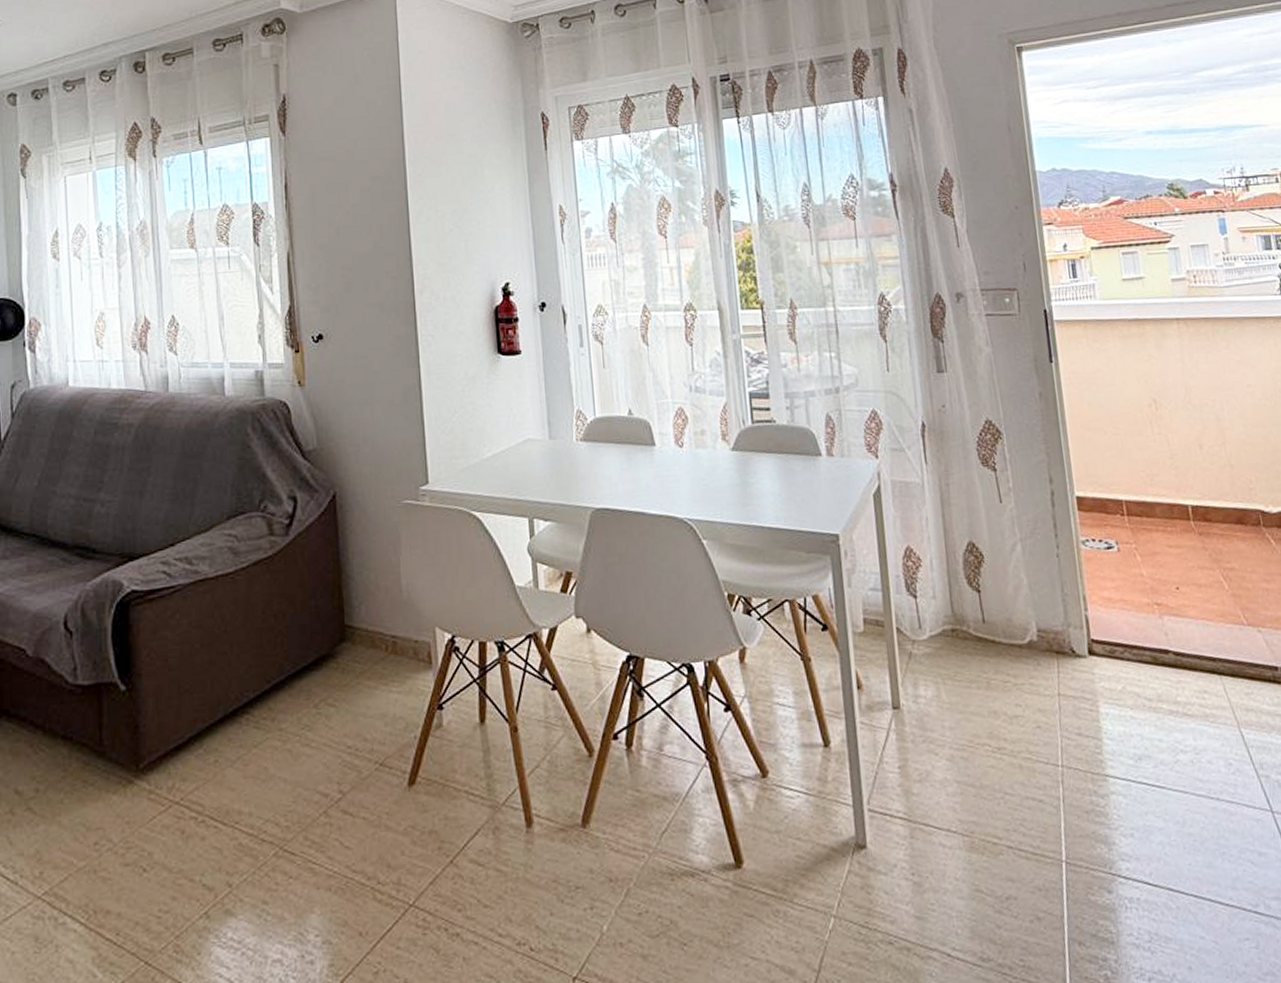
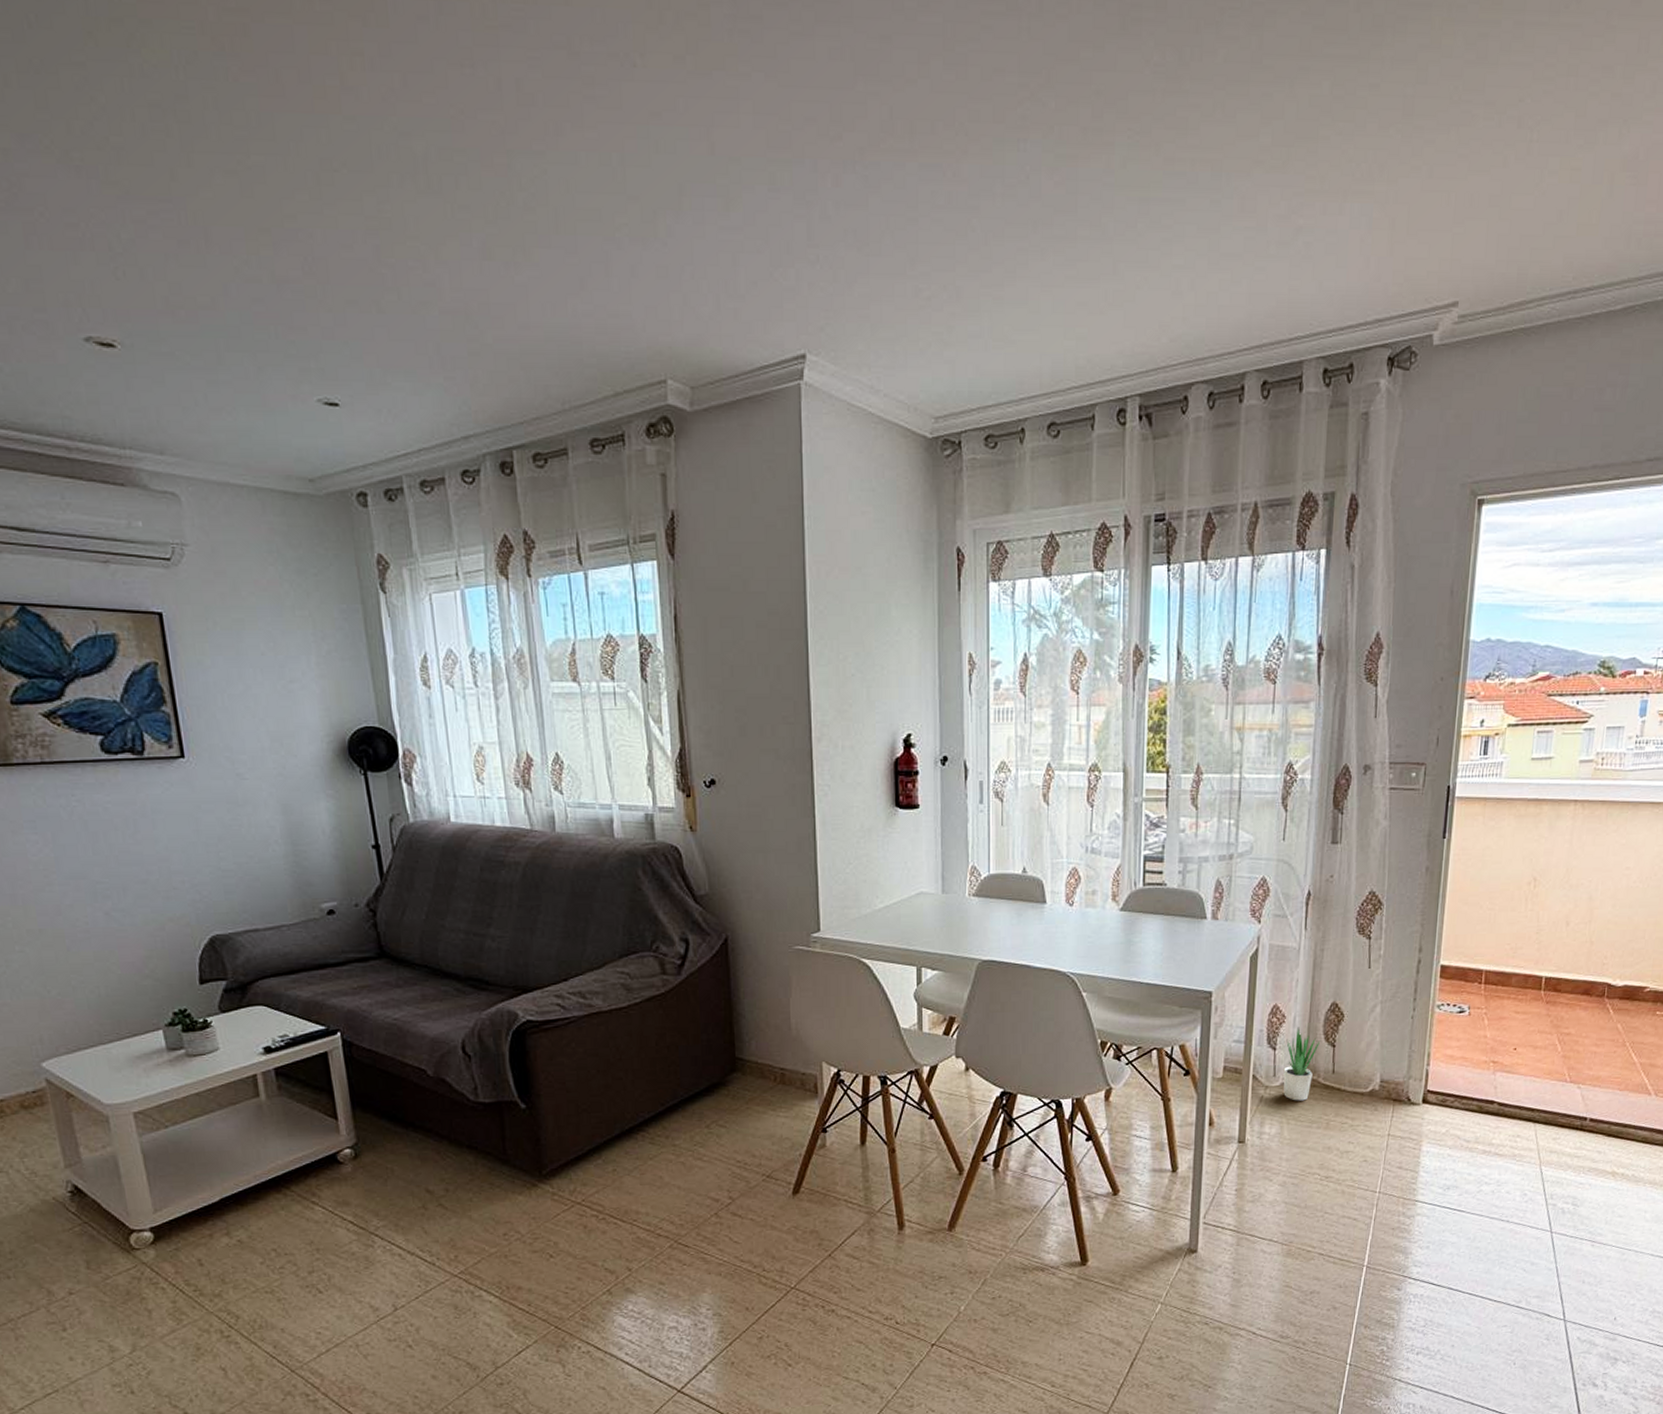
potted plant: none [926,571,964,657] -> present [1282,1027,1321,1101]

